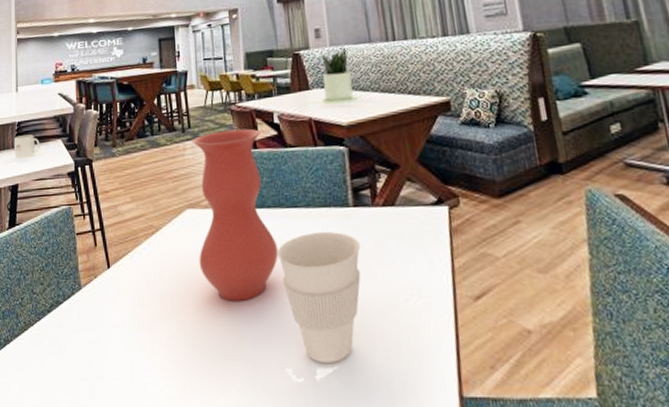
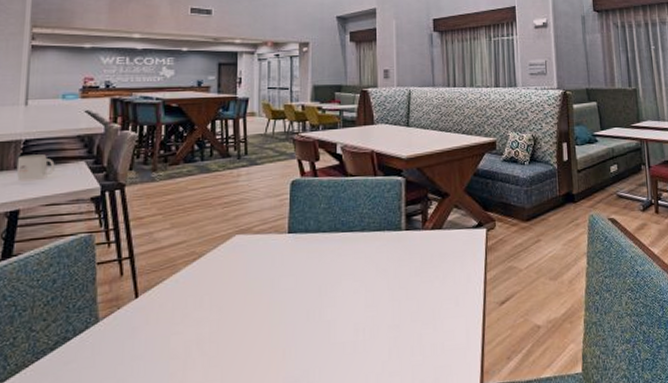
vase: present [191,128,279,301] -> none [245,157,330,322]
cup: present [277,231,361,364] -> none [329,252,409,371]
planter: present [321,51,356,105] -> none [385,91,417,139]

